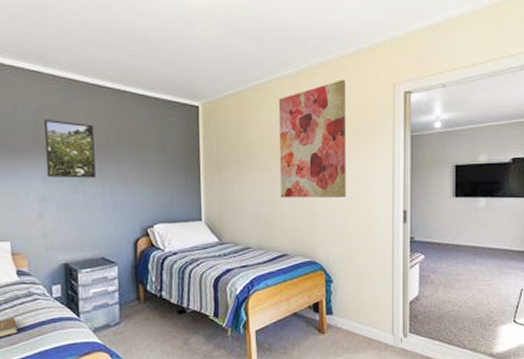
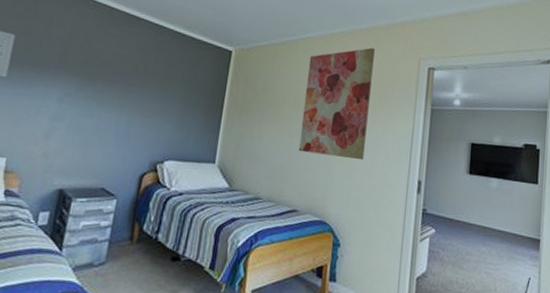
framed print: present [43,118,96,178] -> none [64,40,124,105]

